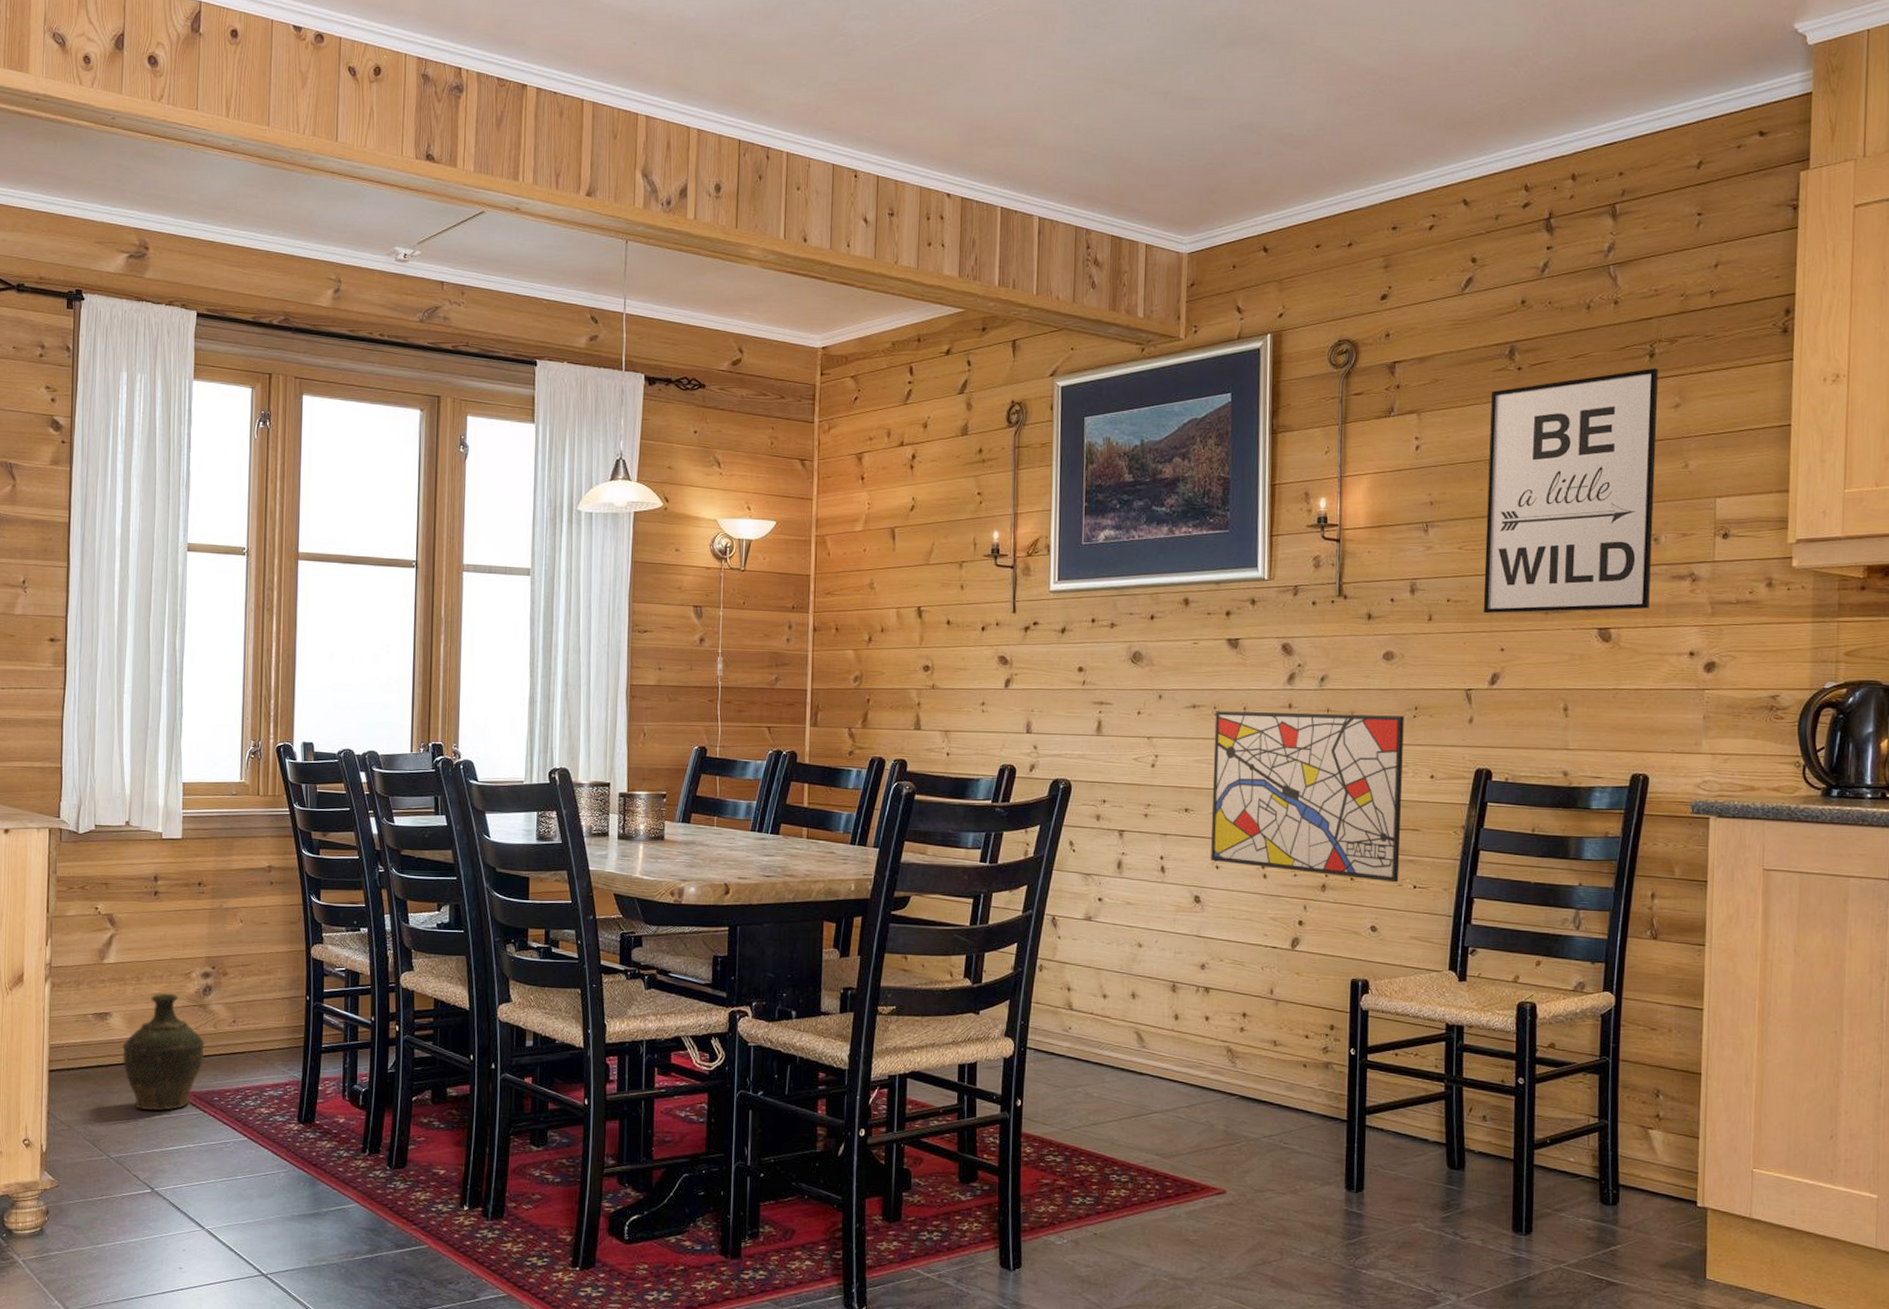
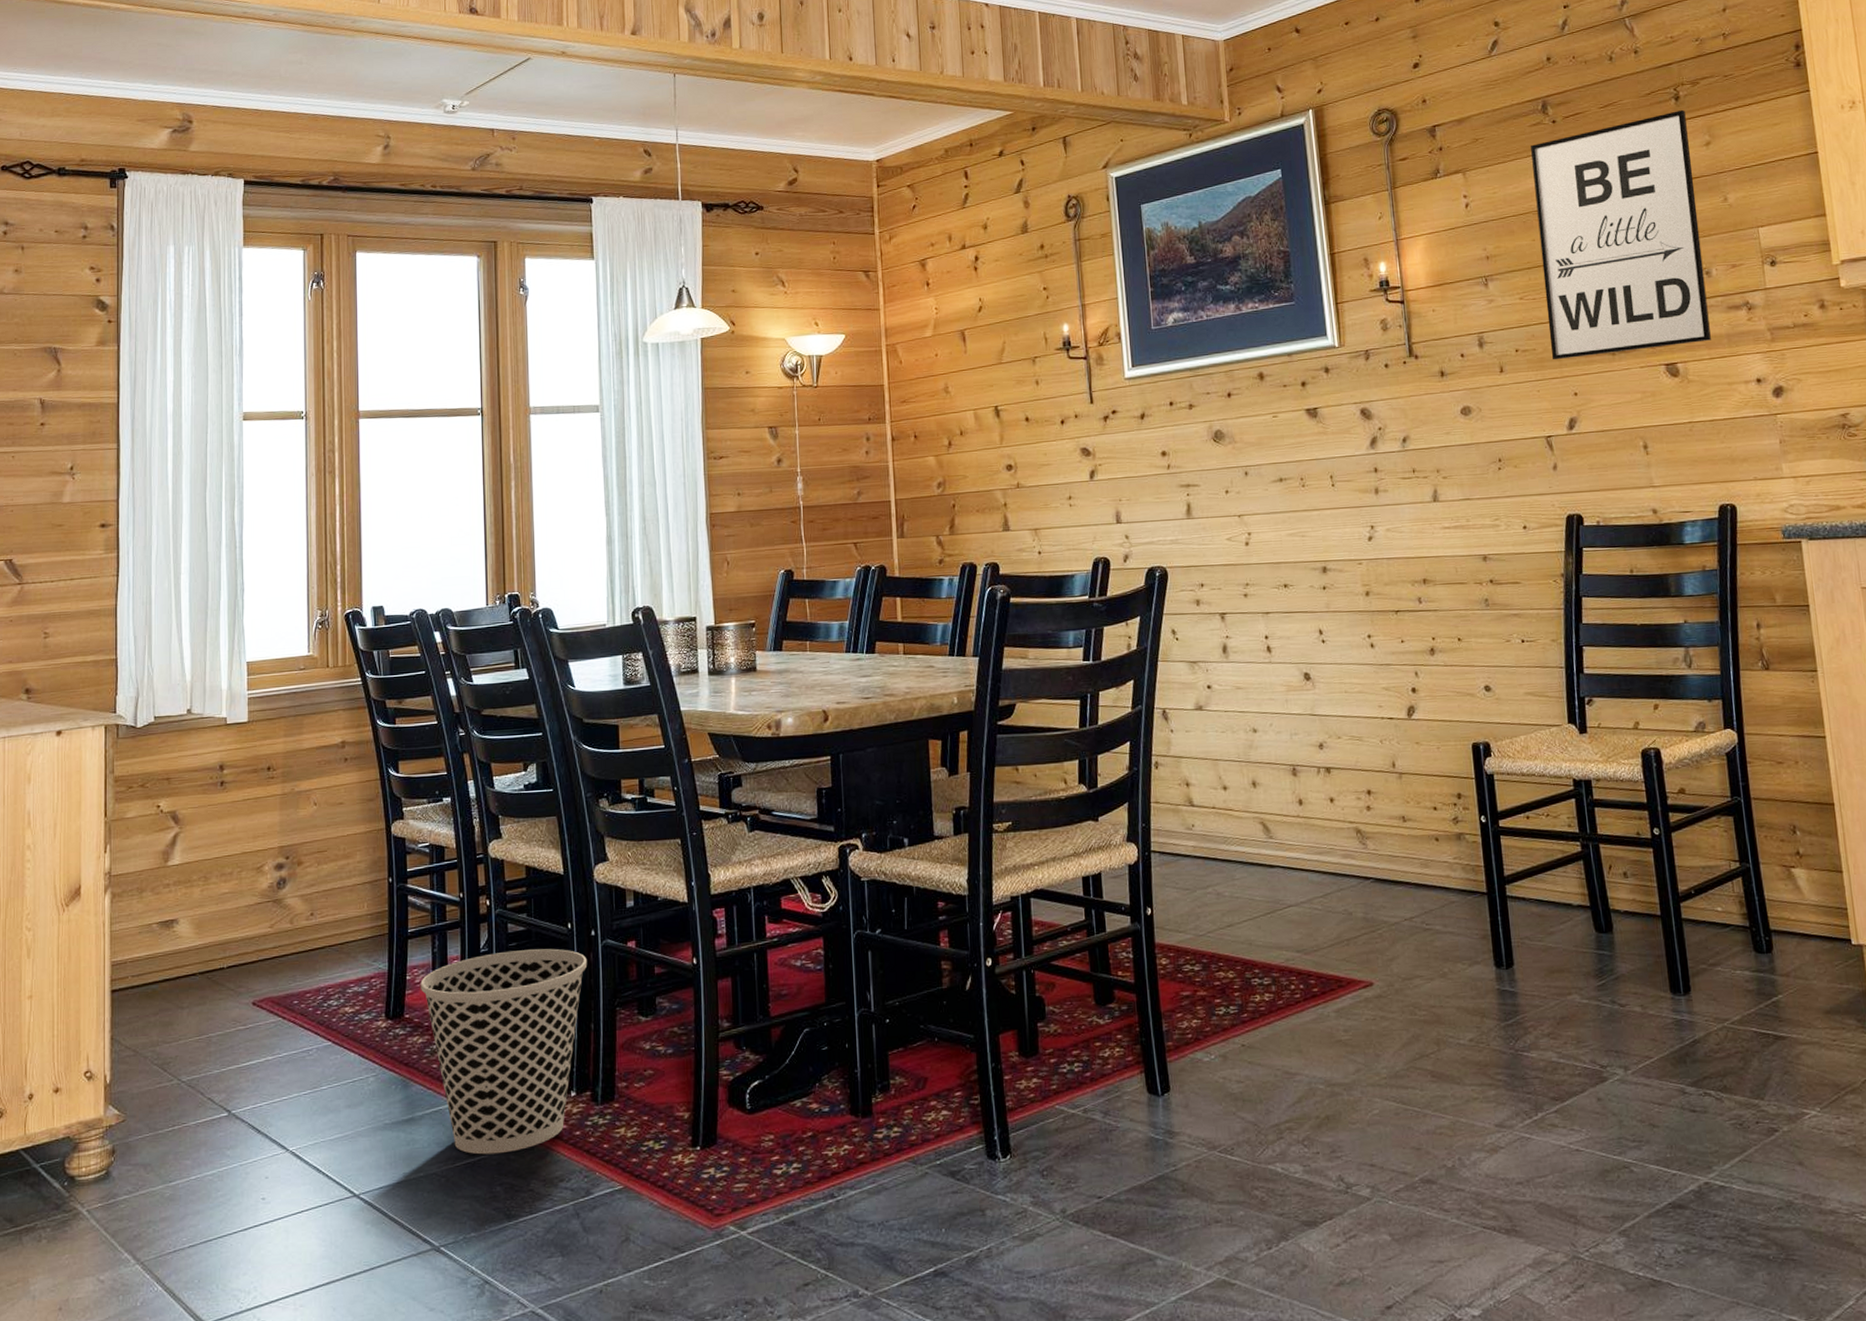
ceramic jug: present [122,993,205,1112] -> none [191,890,281,1024]
wastebasket: none [331,1074,487,1253] -> present [420,948,588,1155]
wall art: present [1211,711,1404,883] -> none [1302,469,1506,639]

